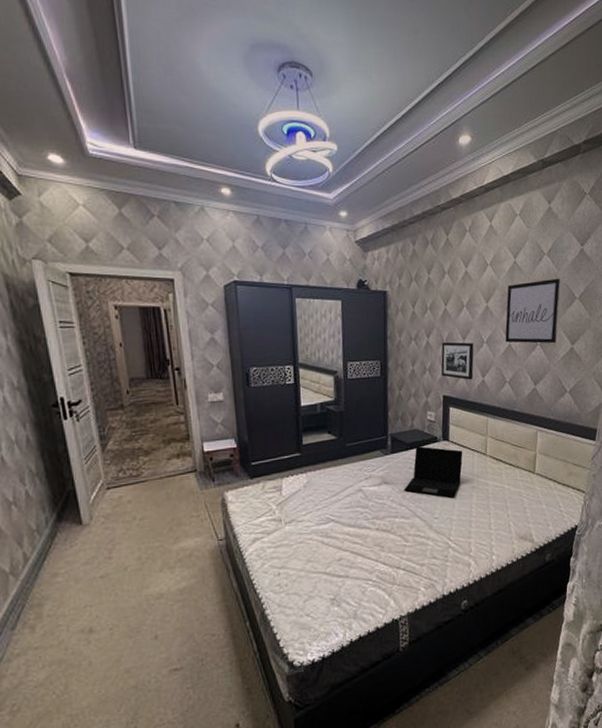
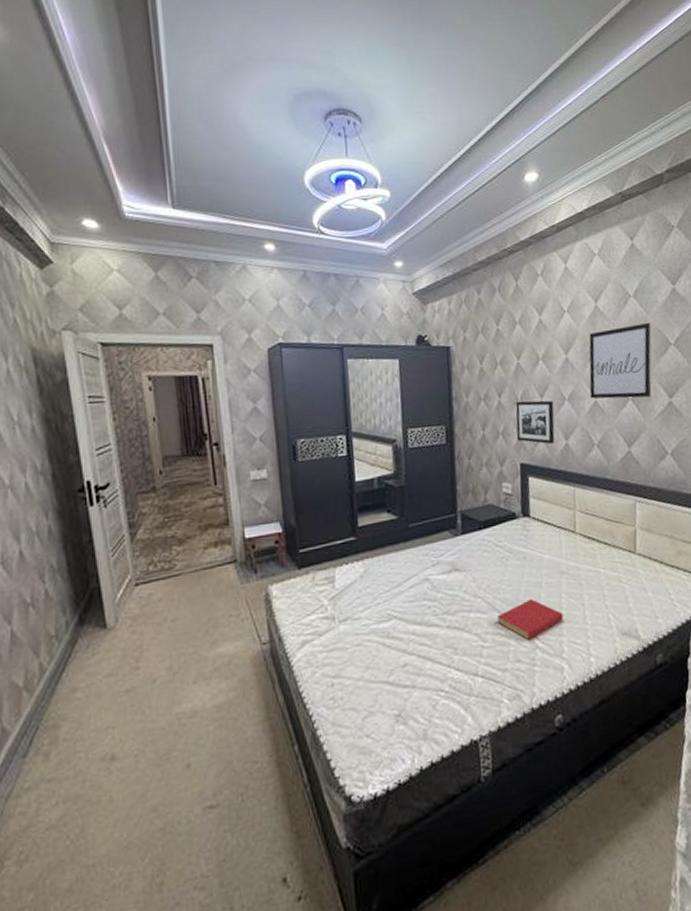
laptop: present [404,446,463,498] -> none [478,524,548,587]
book: none [417,508,472,541] -> present [497,598,563,640]

